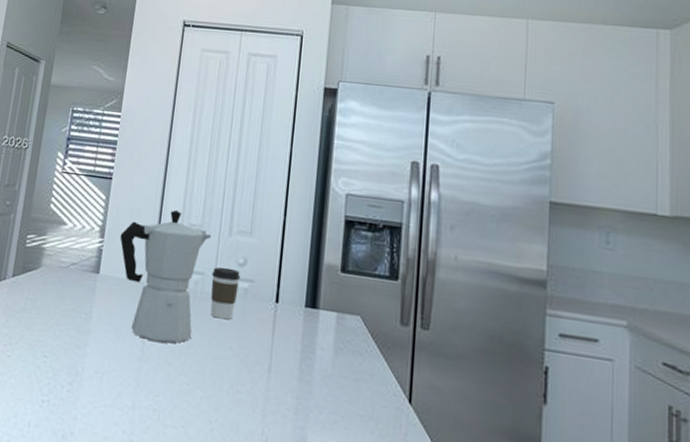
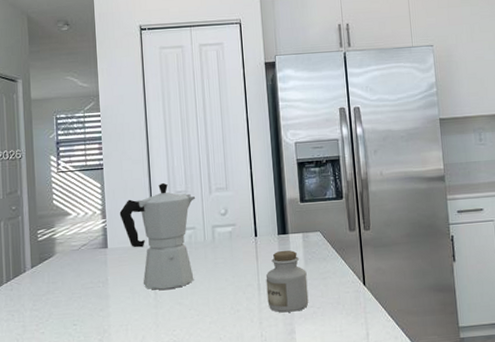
coffee cup: present [210,267,240,320] -> none [201,219,225,260]
jar: none [277,328,335,415] -> present [265,250,309,313]

